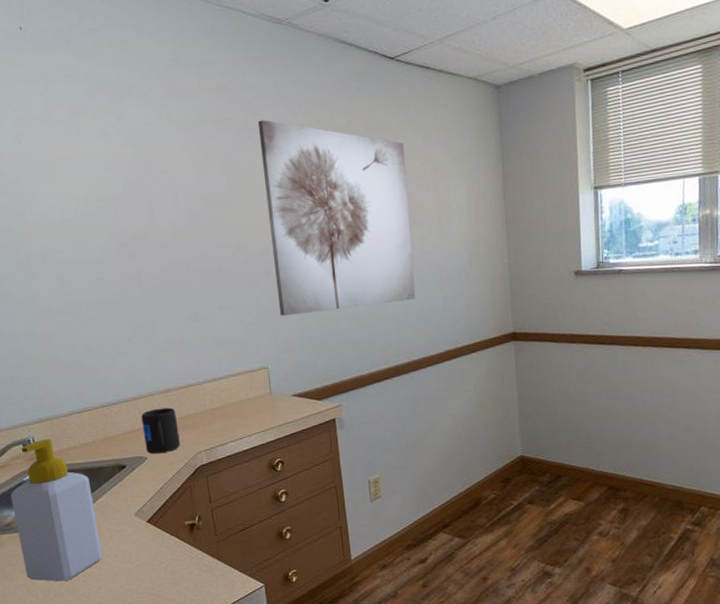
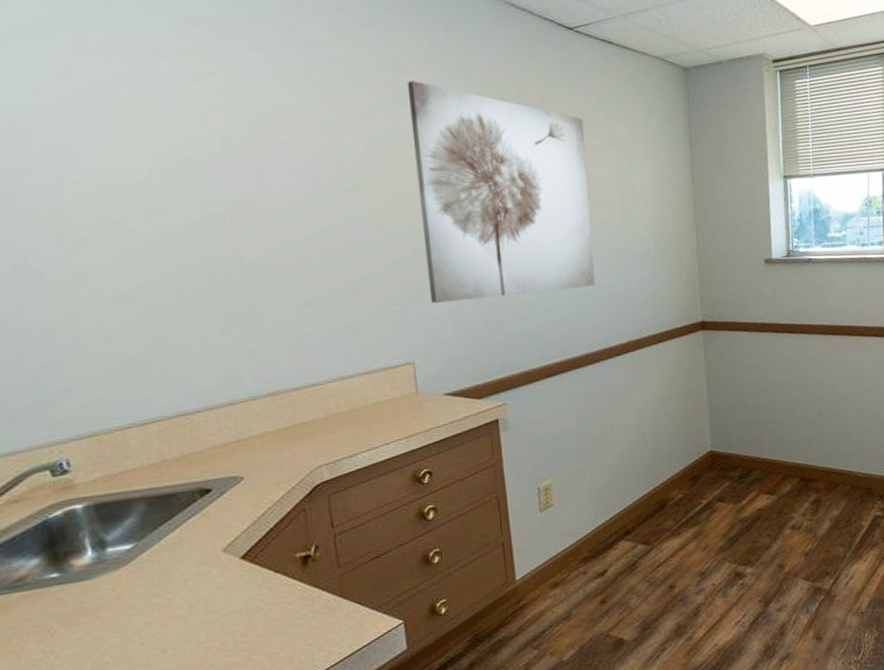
soap bottle: present [10,439,103,582] -> none [26,461,172,652]
mug: present [141,407,180,454] -> none [237,413,292,473]

